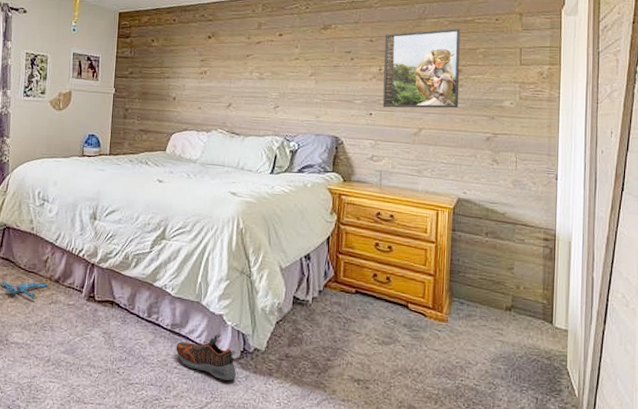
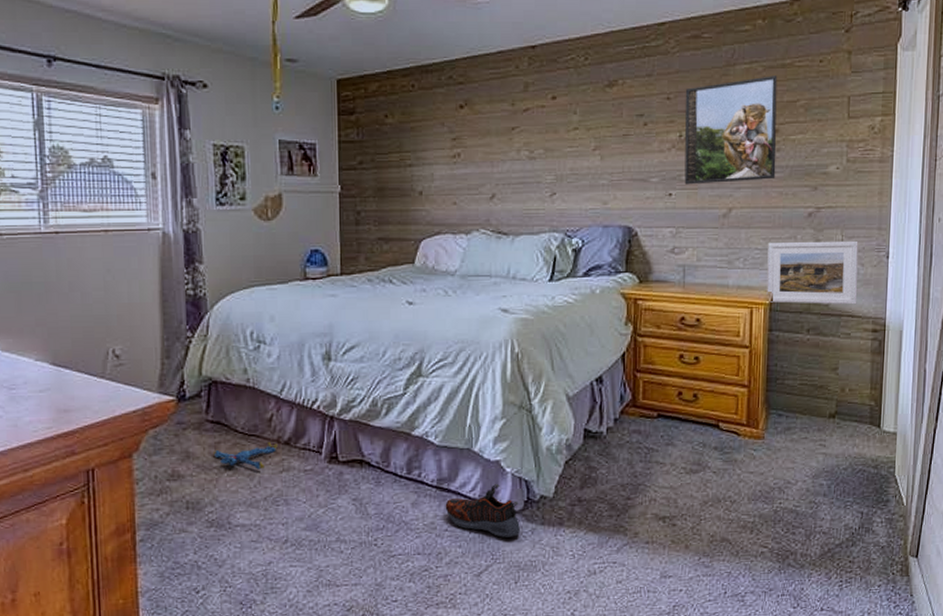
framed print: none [450,159,531,216] -> present [767,240,859,305]

